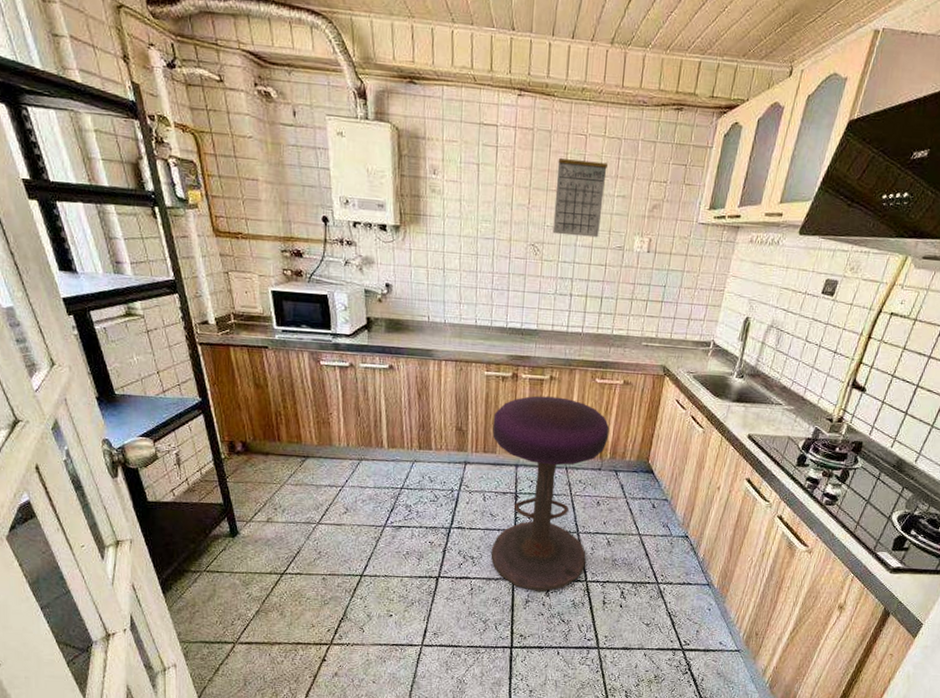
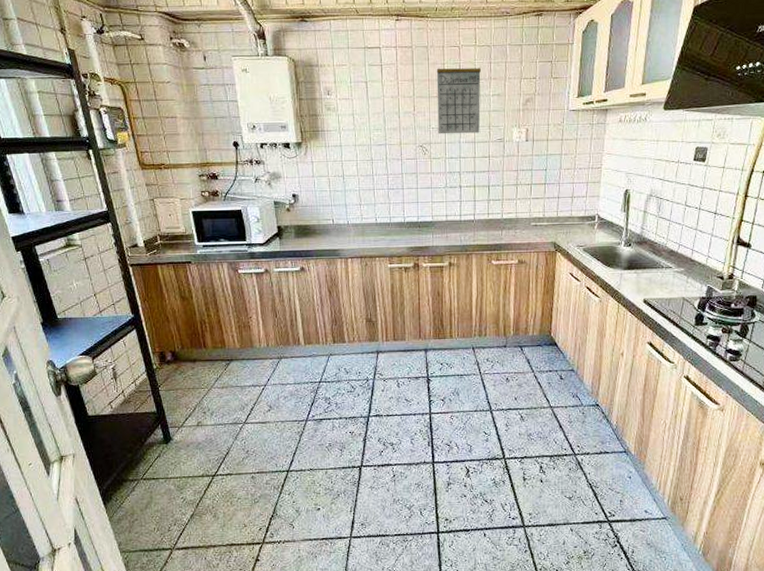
stool: present [491,395,610,592] -> none [400,281,510,473]

